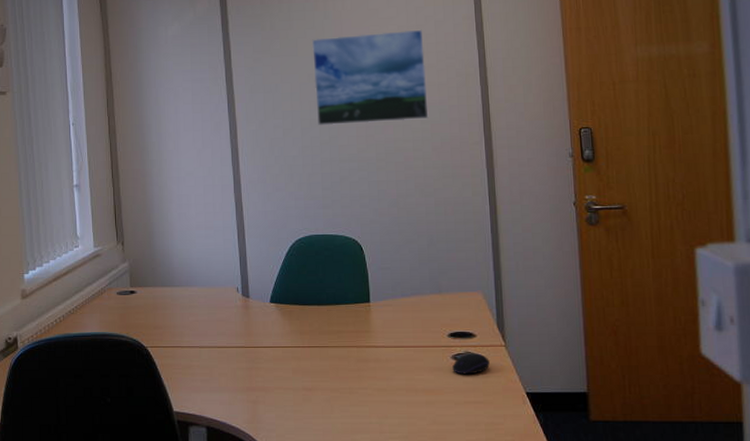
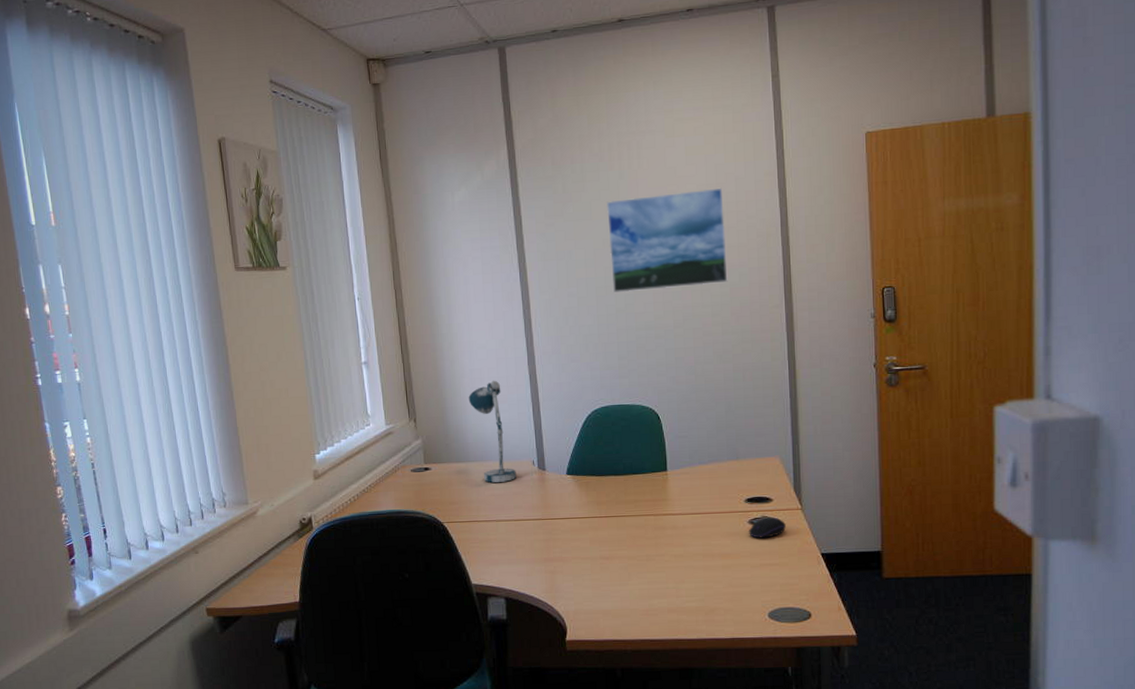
desk lamp: none [175,206,221,308] -> present [468,380,516,483]

